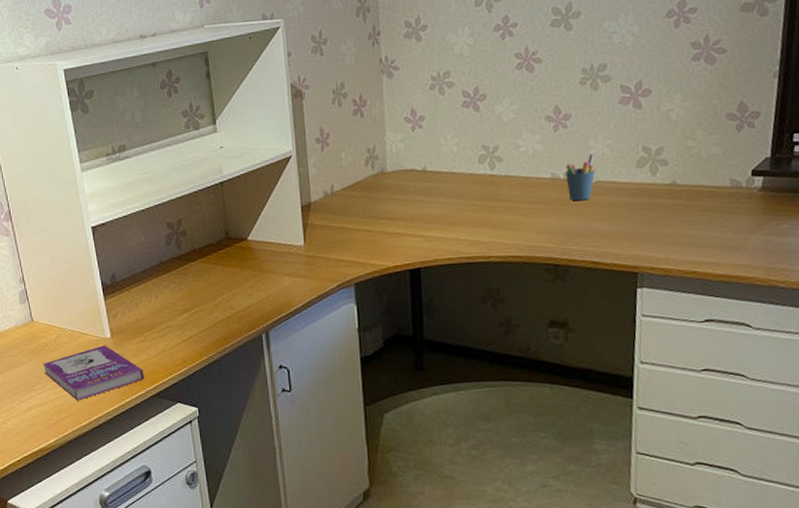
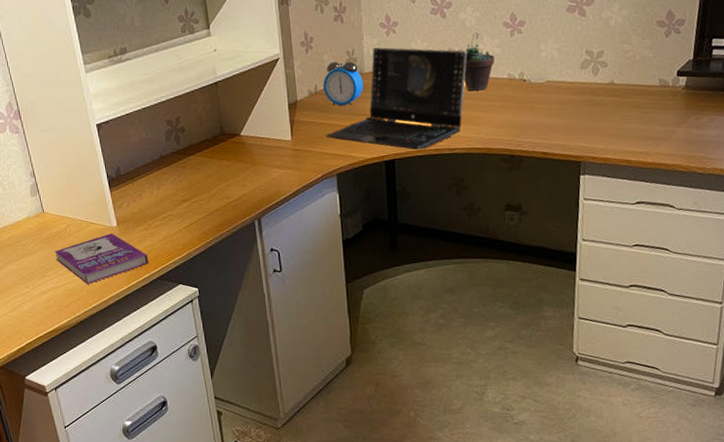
alarm clock: none [340,159,386,208] -> present [323,61,364,106]
laptop computer: none [343,144,504,258] -> present [326,47,467,150]
succulent plant: none [500,127,536,193] -> present [464,32,495,91]
pen holder: present [565,154,596,201] -> none [520,57,546,99]

